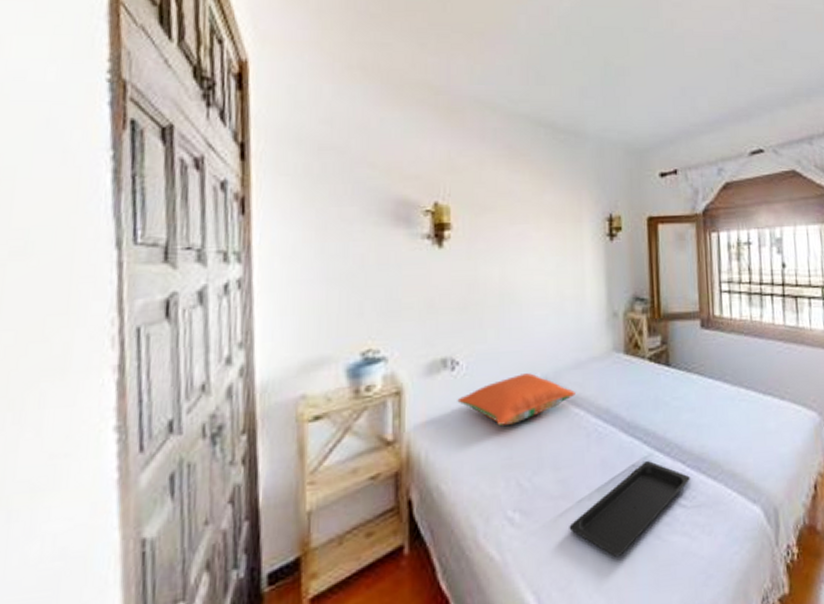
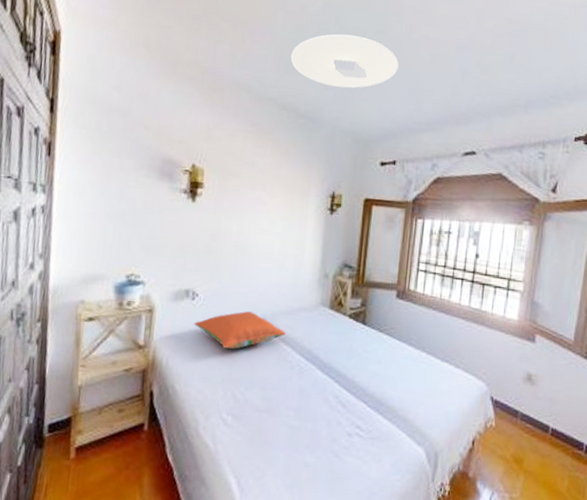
ceiling light: none [540,35,665,95] -> present [290,34,399,89]
serving tray: present [569,461,691,557] -> none [268,396,370,464]

